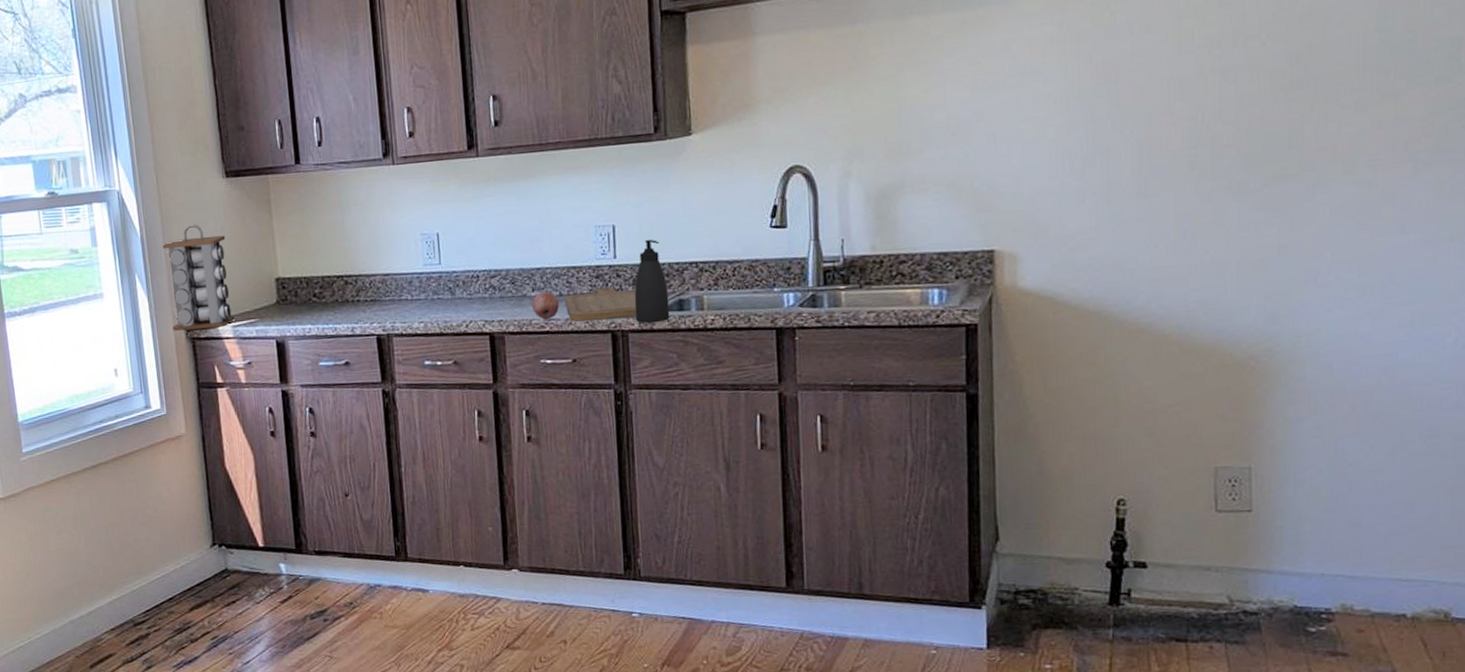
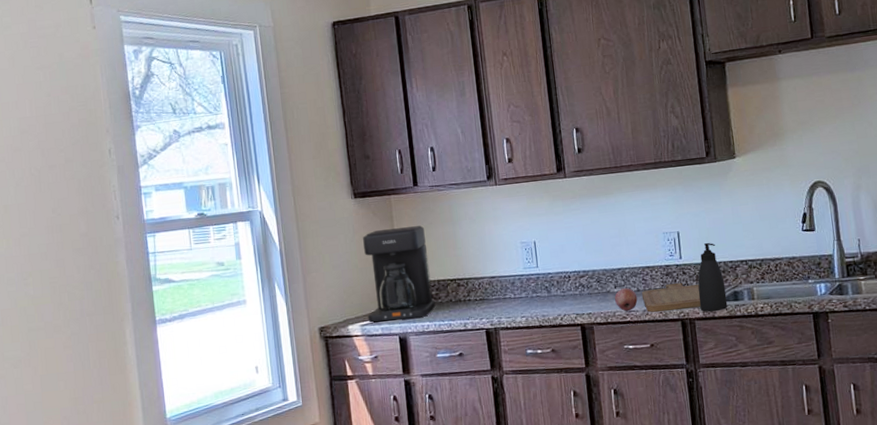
spice rack: present [162,223,235,332] -> none [298,238,362,331]
coffee maker: none [235,211,319,324] -> present [363,225,436,323]

